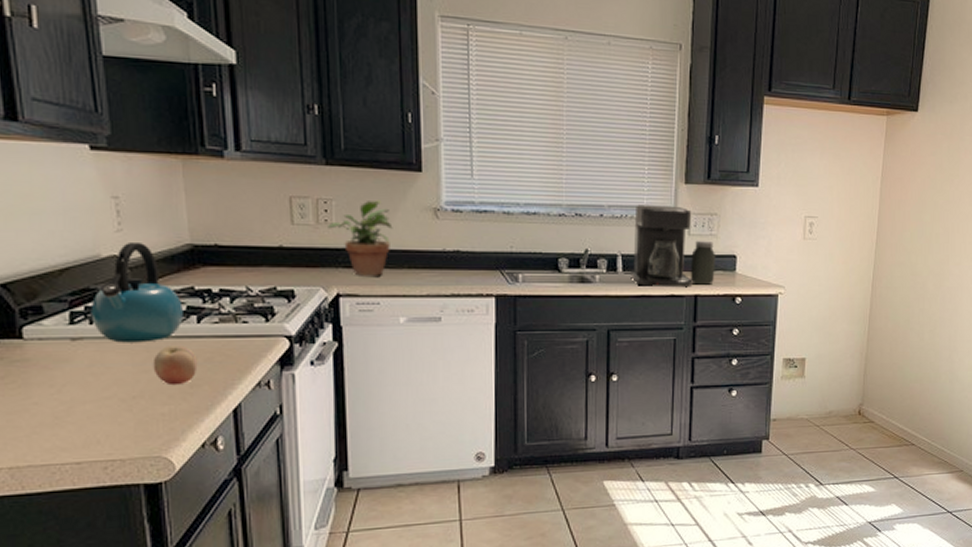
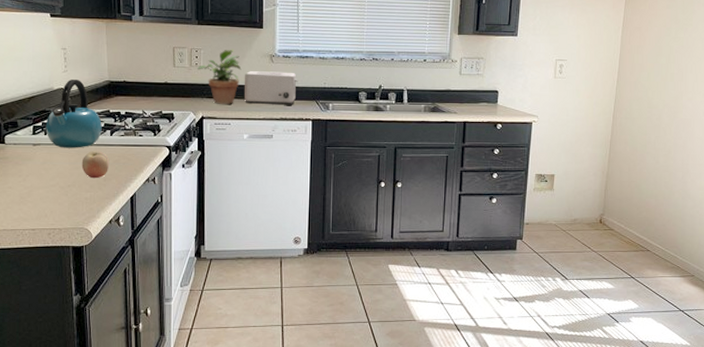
toaster: none [397,230,474,277] -> present [244,71,298,105]
coffee maker: present [630,205,693,288] -> none [414,51,463,116]
jar: present [690,240,715,285] -> none [460,78,481,114]

